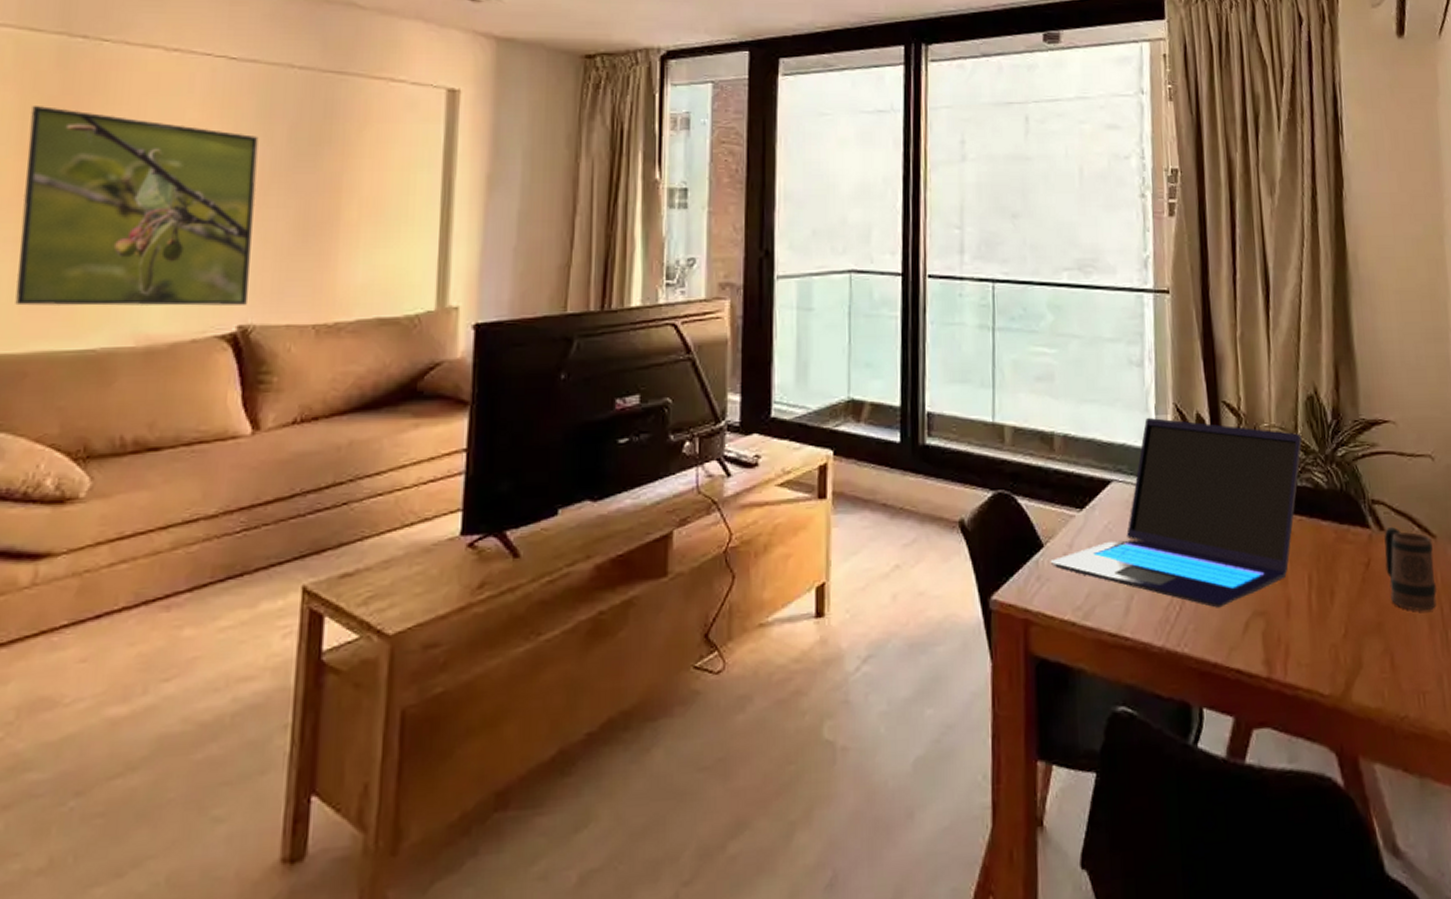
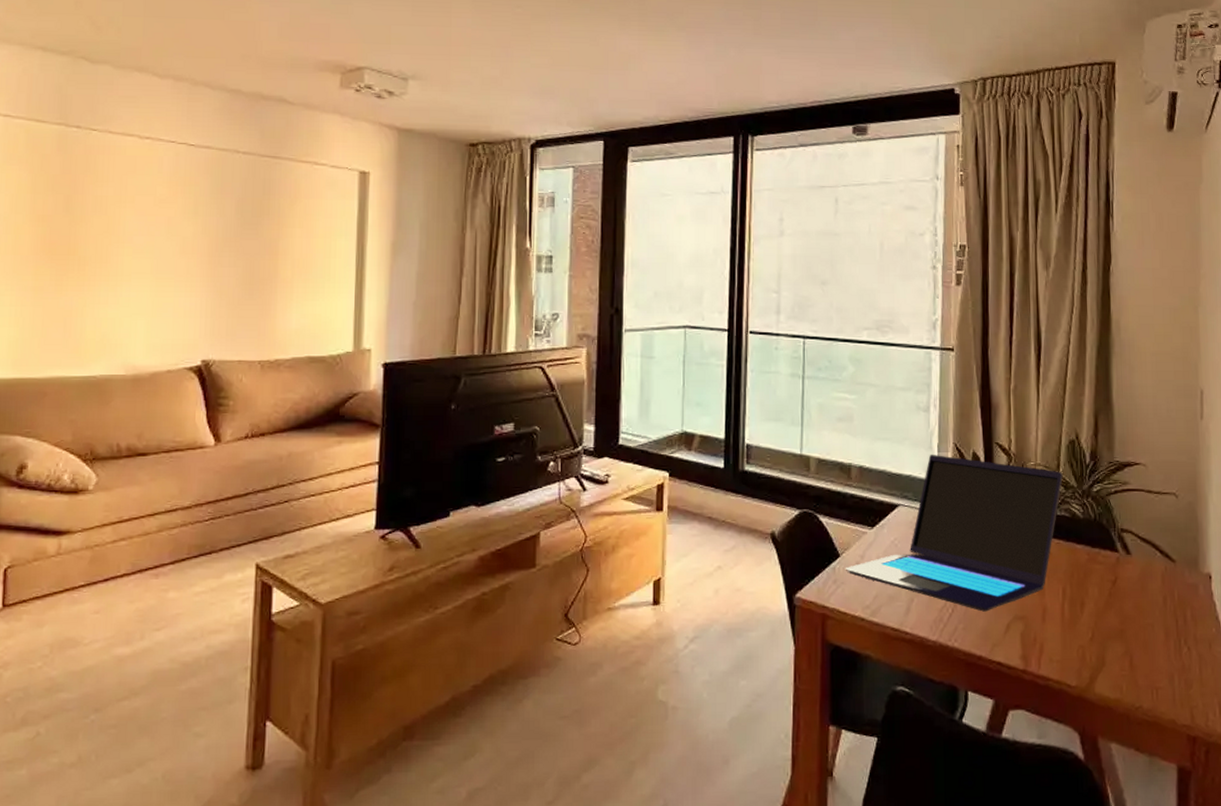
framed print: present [15,106,259,306] -> none [35,183,213,344]
mug: present [1383,527,1437,612] -> none [1129,552,1173,623]

